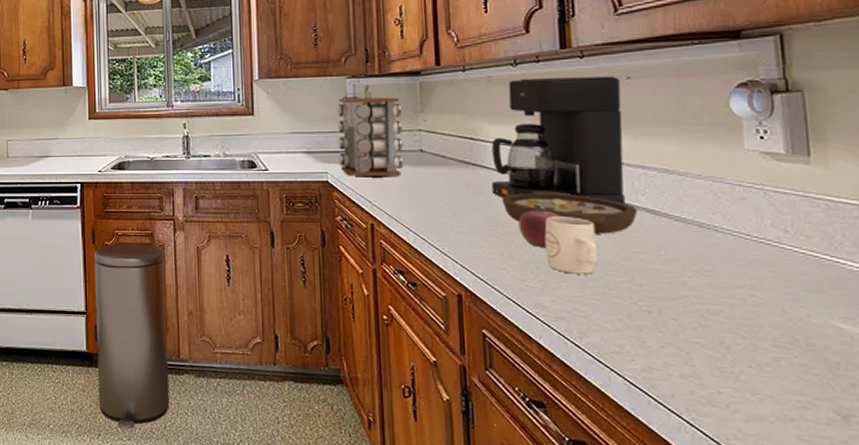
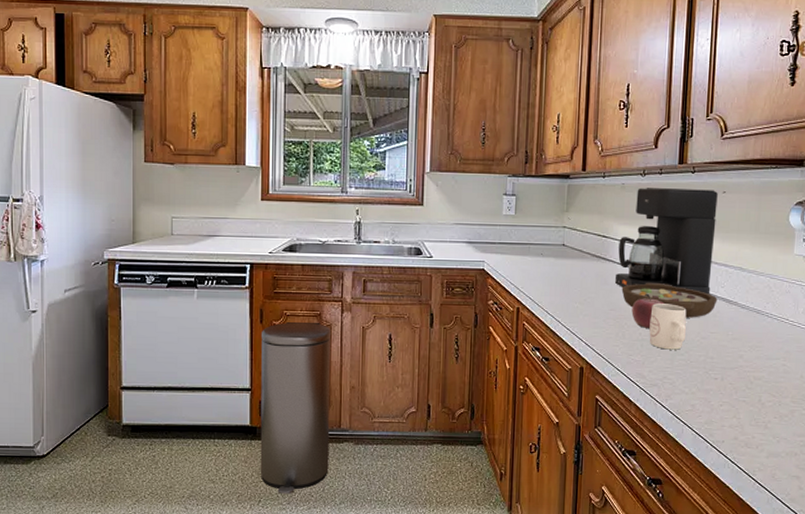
spice rack: present [337,85,404,177] -> none [494,184,551,267]

